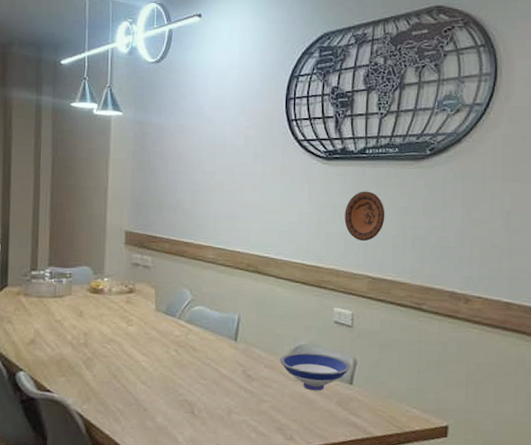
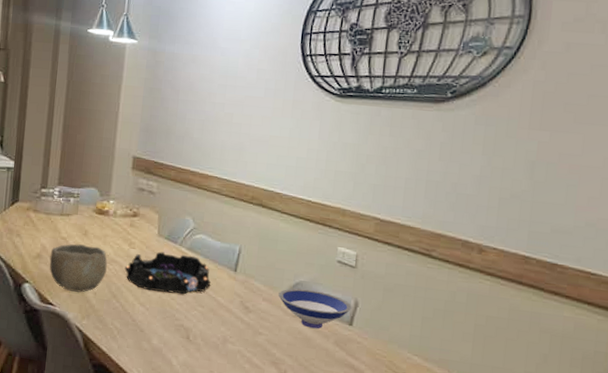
bowl: none [44,326,105,376] -> present [49,244,108,293]
decorative bowl: none [123,326,212,369] -> present [124,251,211,295]
decorative plate: present [344,191,385,242] -> none [354,131,399,183]

